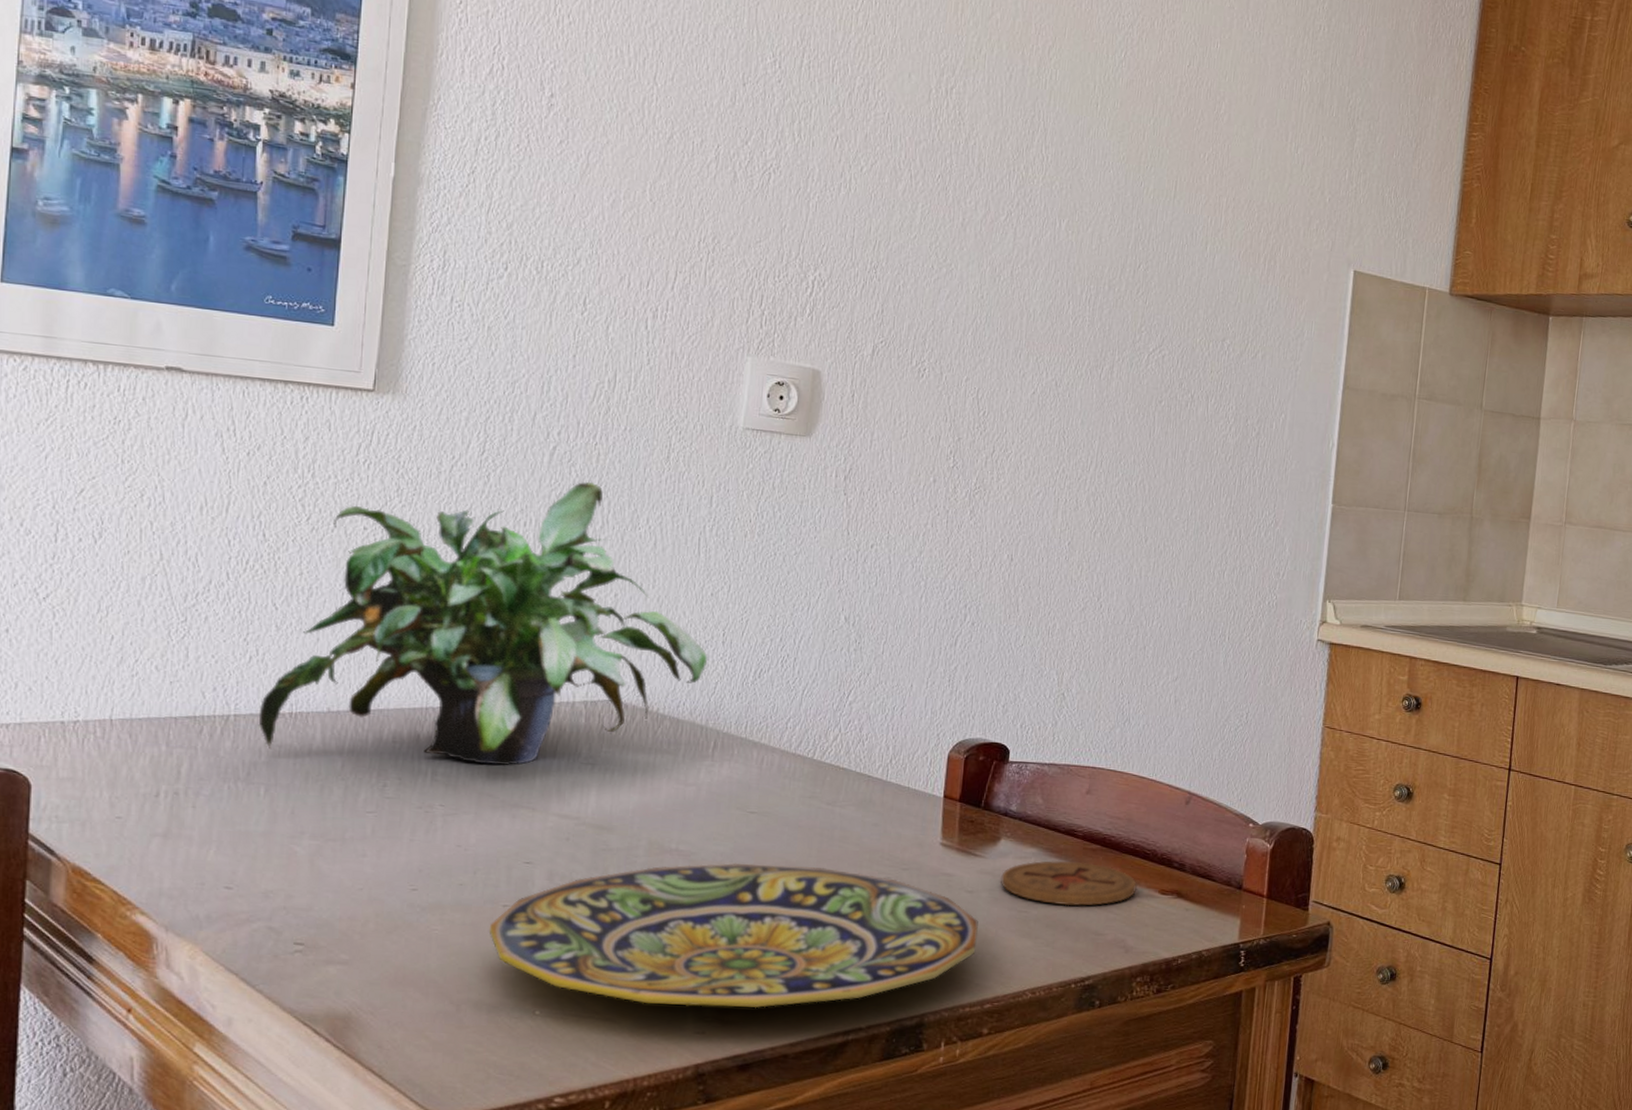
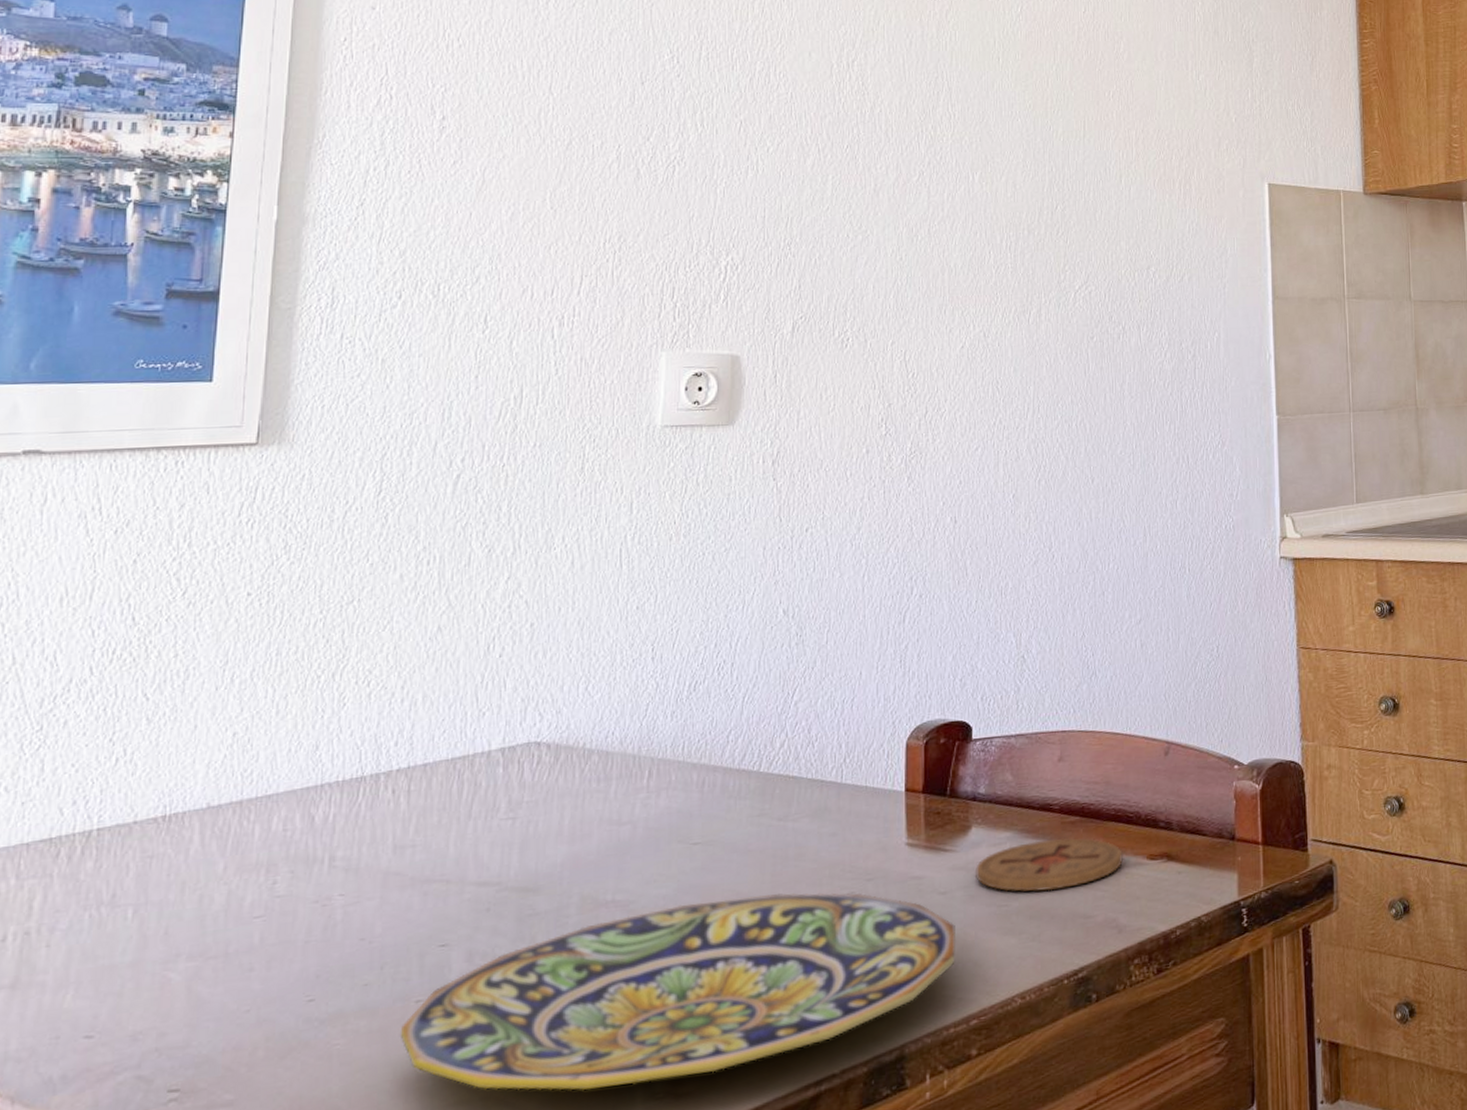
potted plant: present [258,481,708,766] -> none [125,506,637,862]

